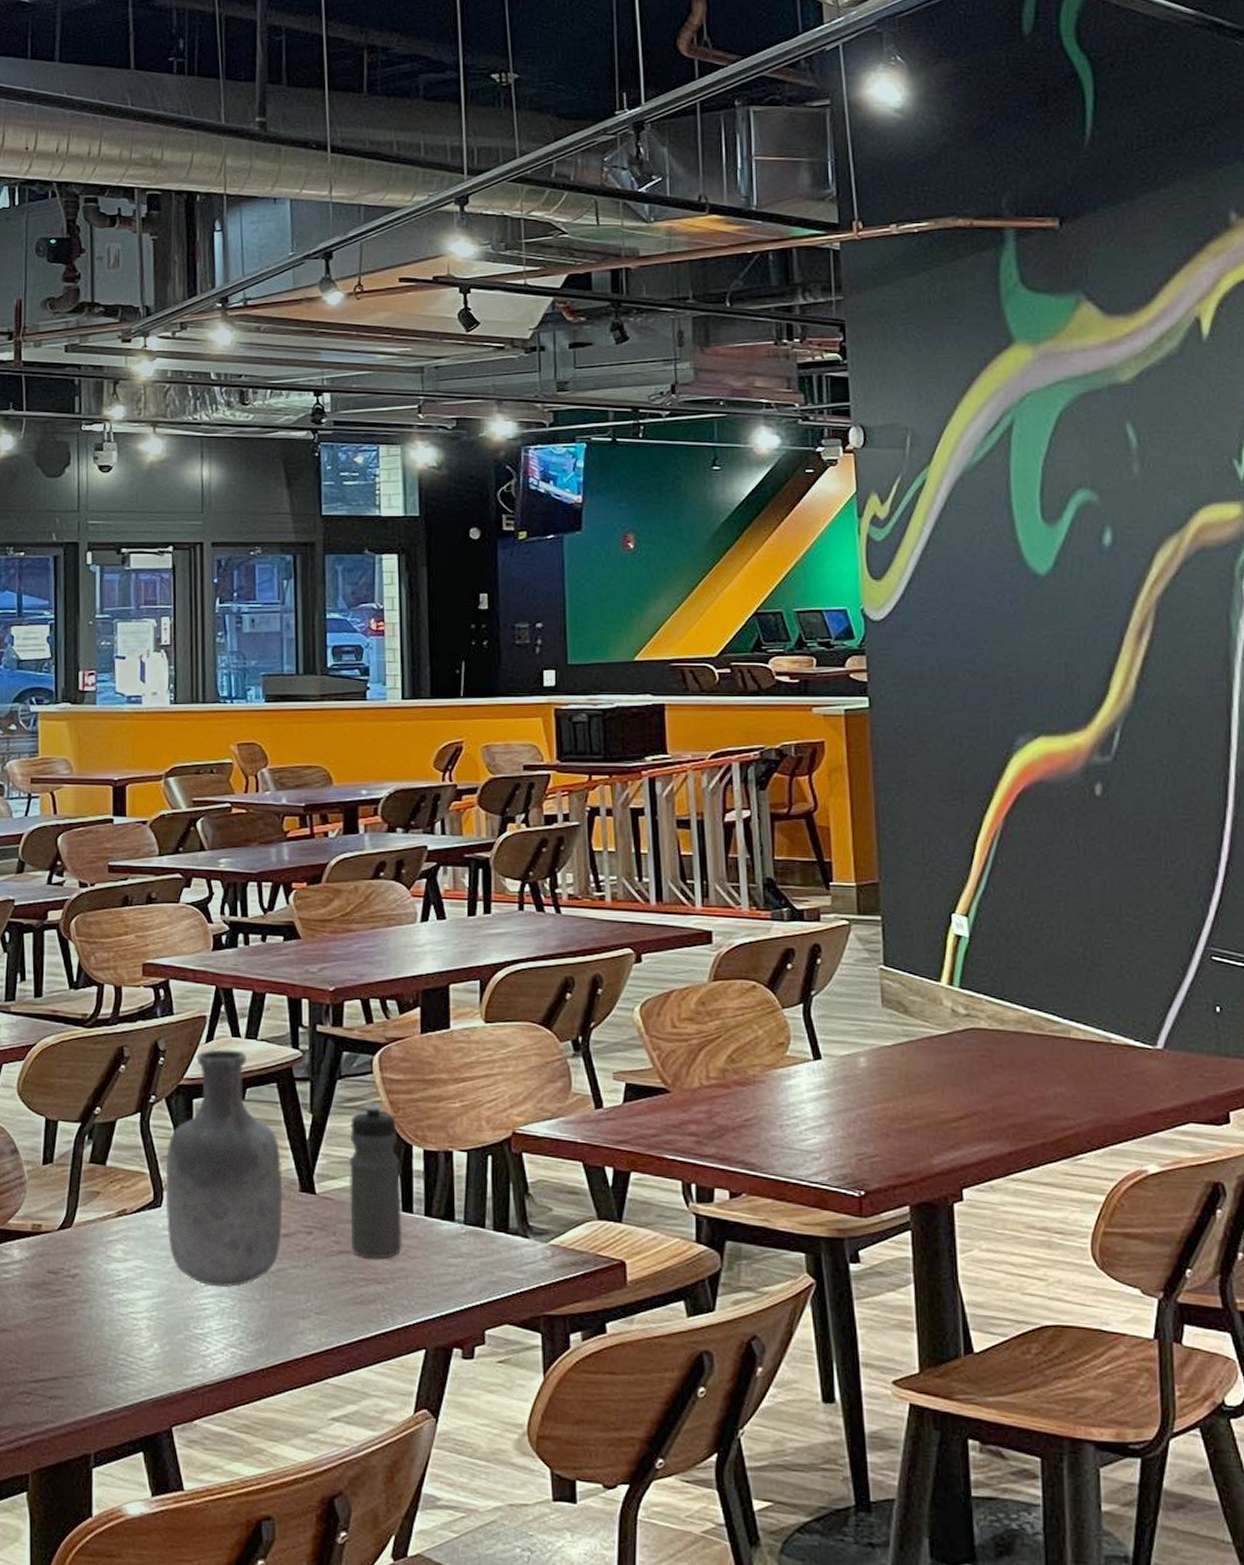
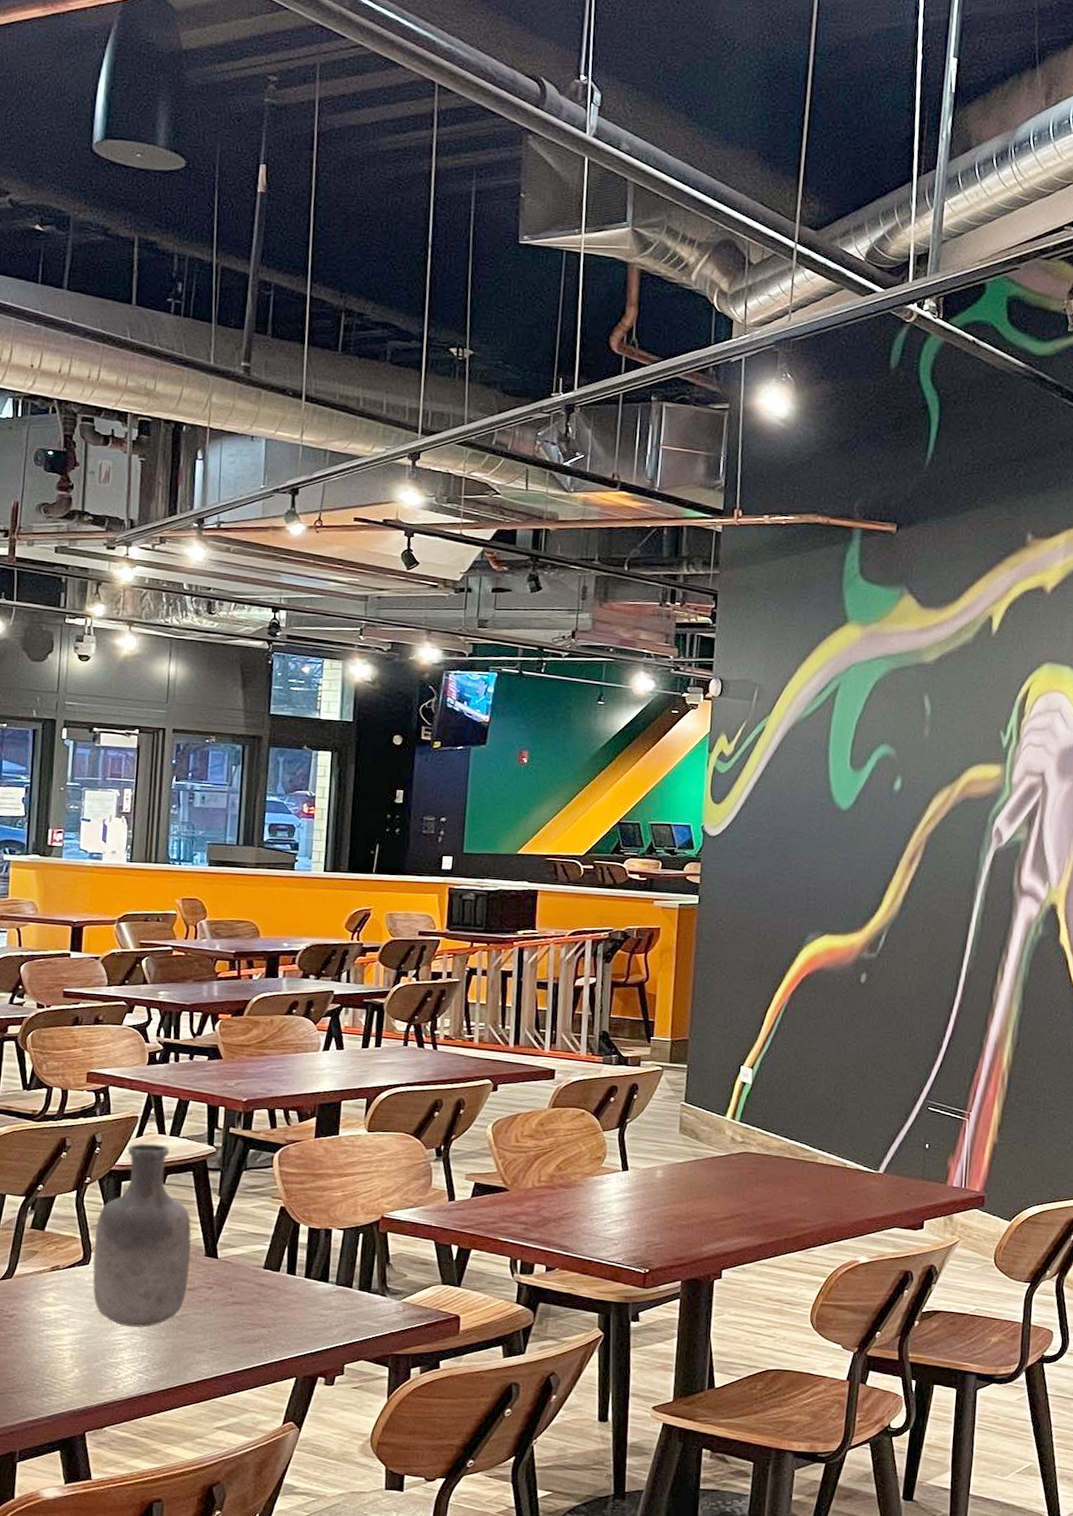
water bottle: present [349,1103,402,1259] -> none [243,1190,289,1309]

